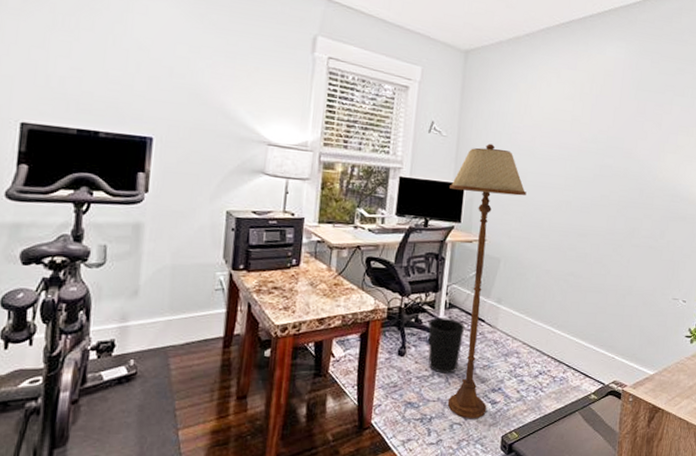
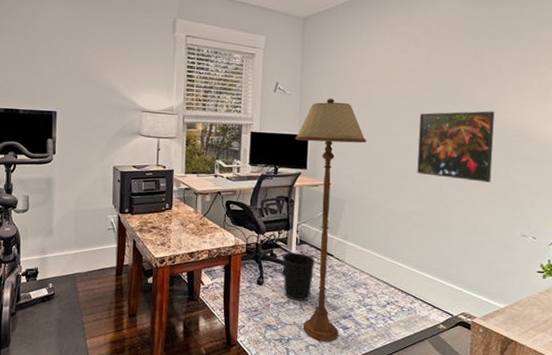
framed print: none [576,166,654,243] -> present [417,111,495,183]

